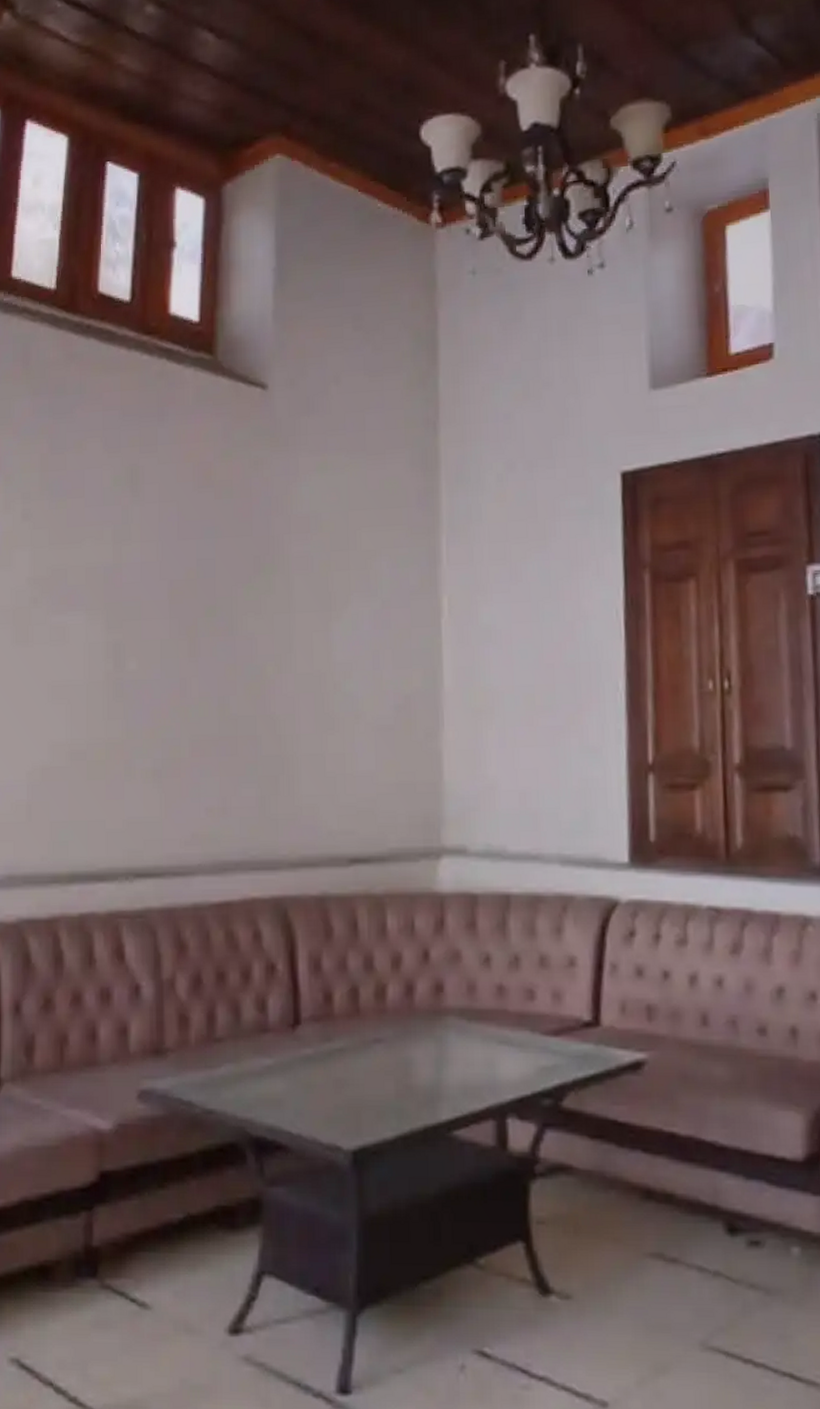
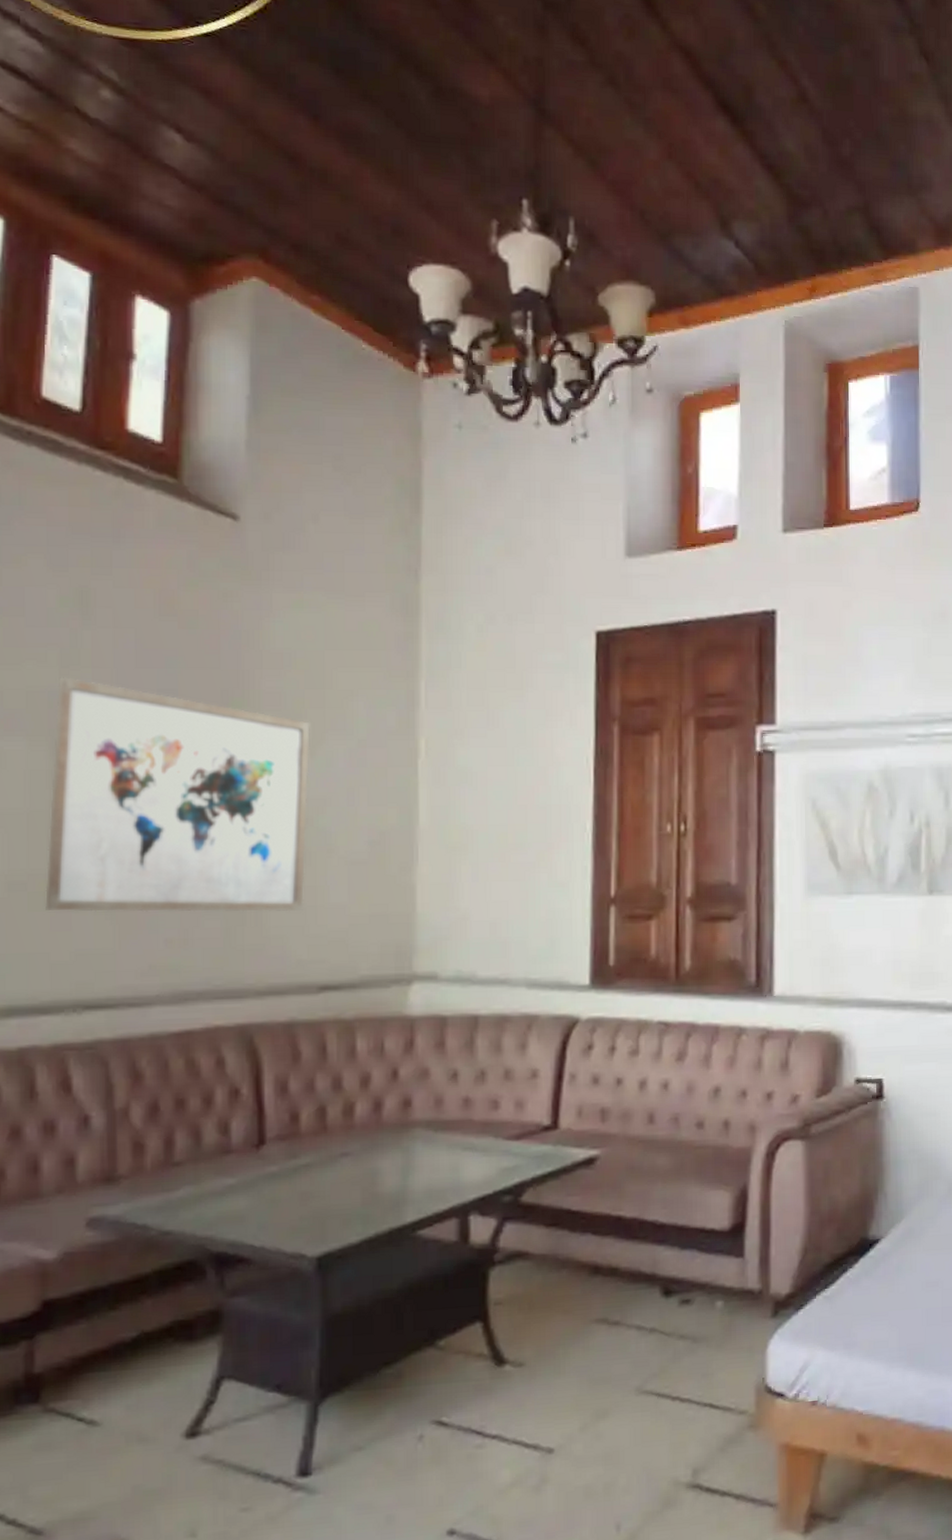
wall art: none [102,552,337,781] -> present [45,677,310,912]

